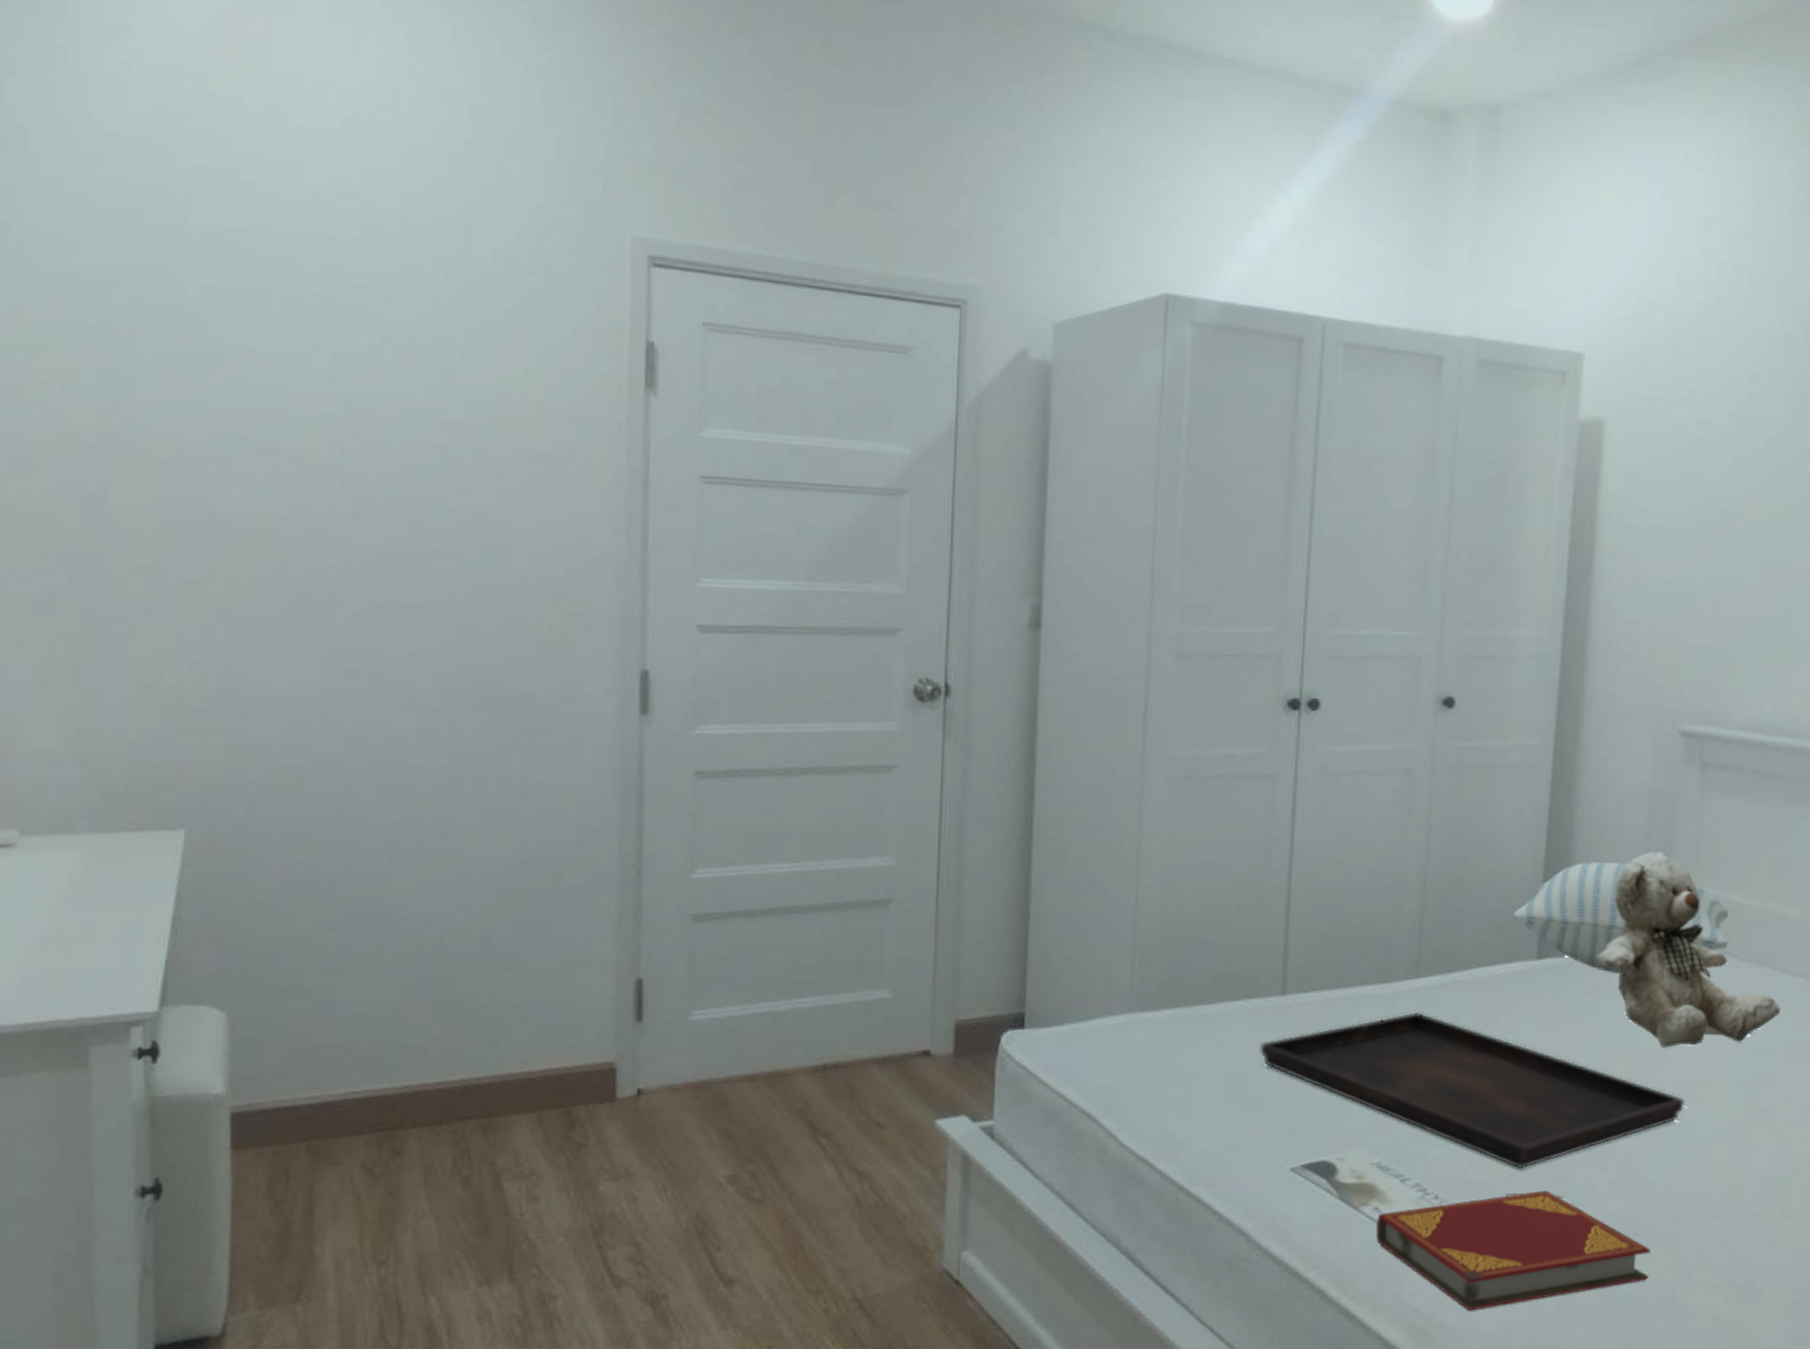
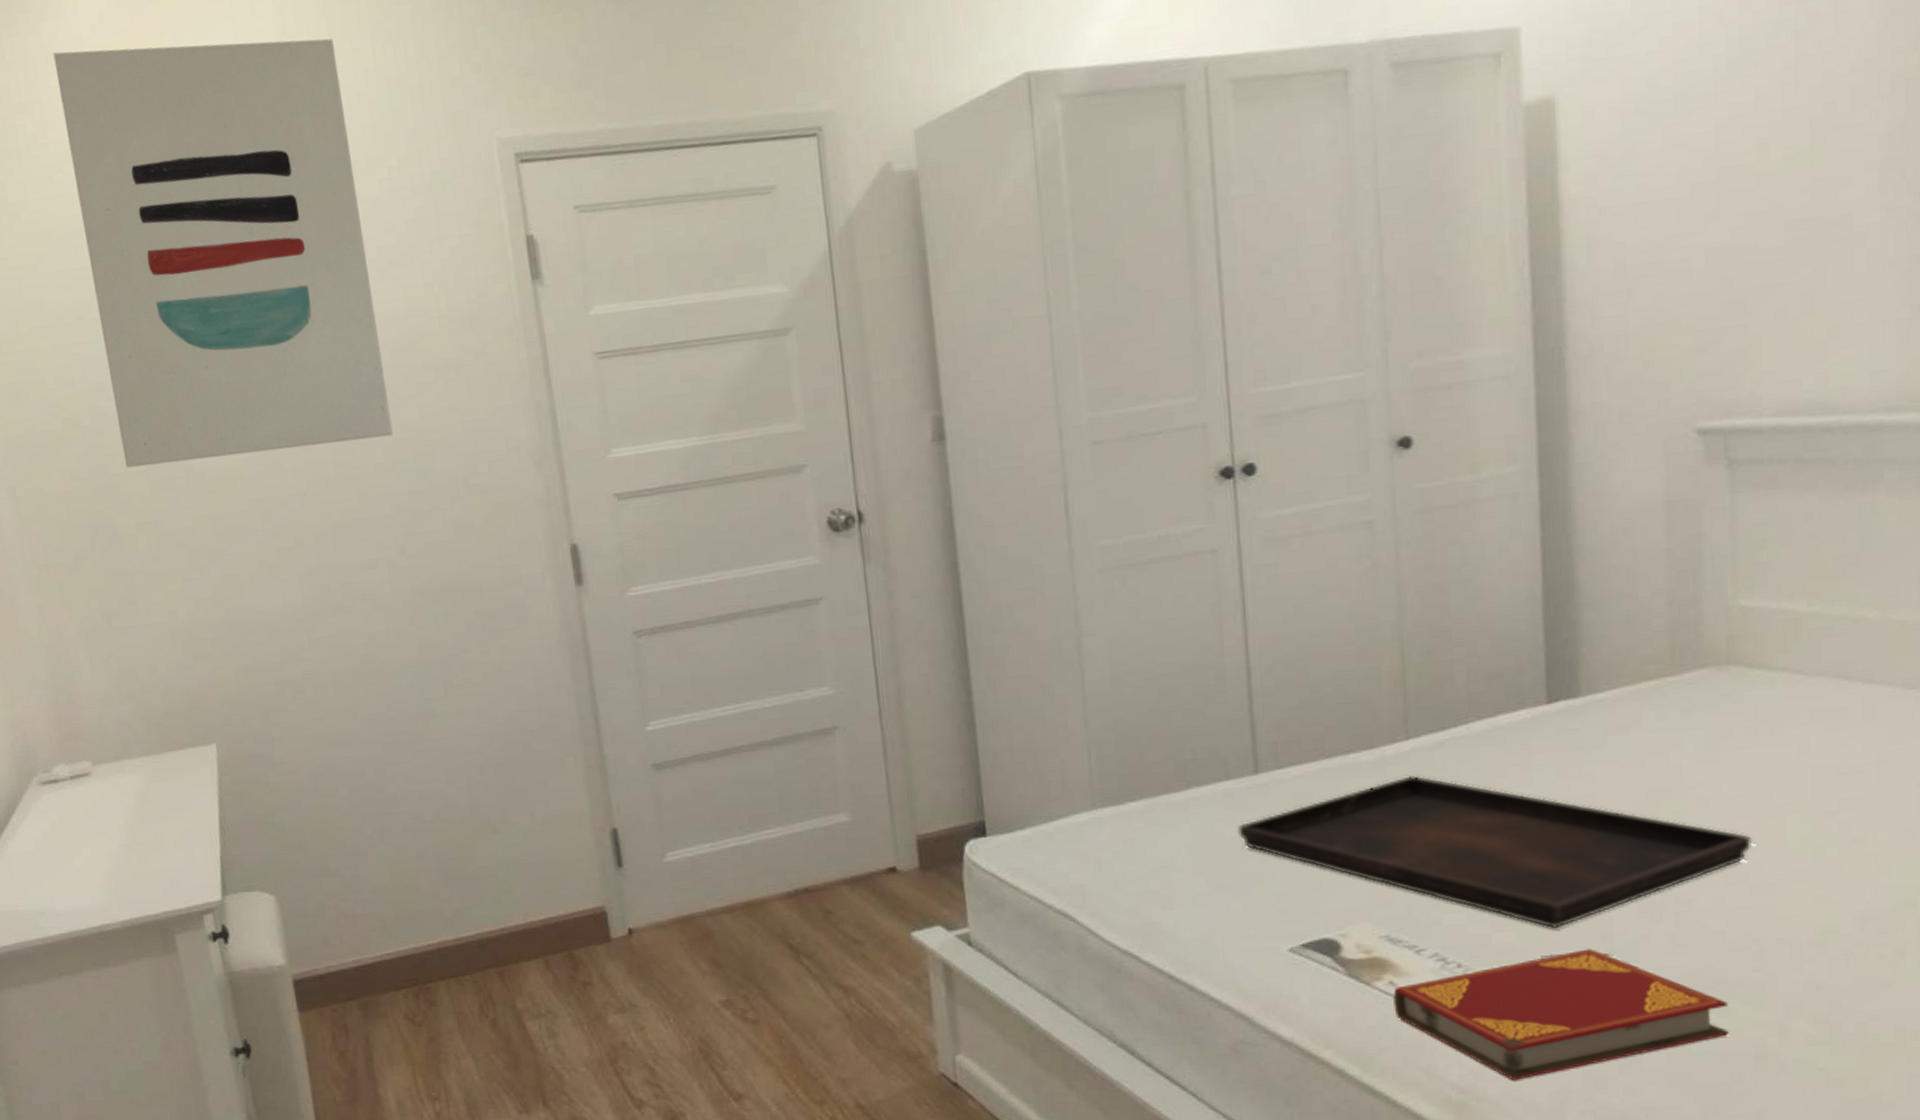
wall art: none [129,25,468,522] -> present [53,38,393,468]
pillow: present [1512,861,1729,975] -> none [1510,586,1789,709]
teddy bear: present [1595,851,1781,1047] -> none [1618,567,1865,782]

